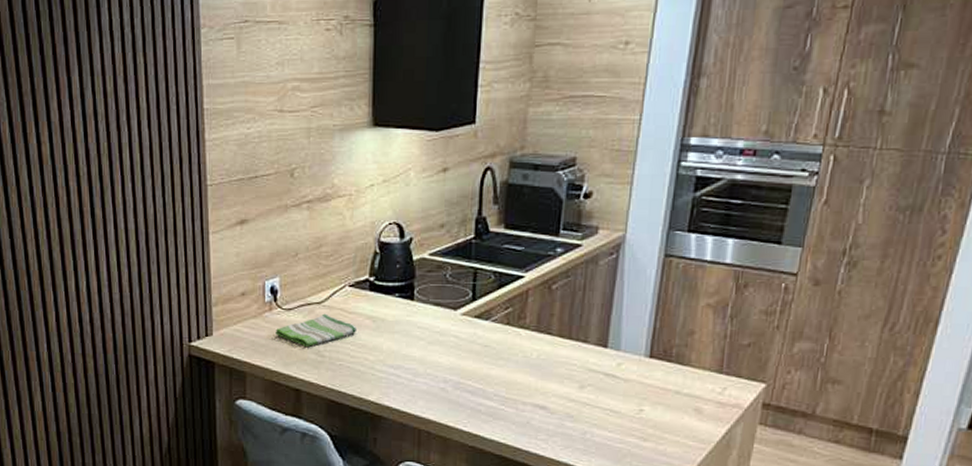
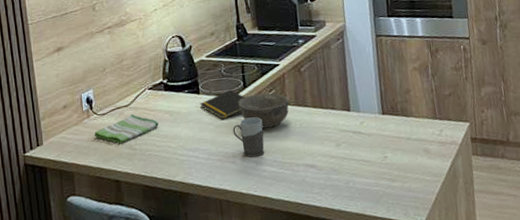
notepad: none [412,300,472,336] -> present [200,89,245,120]
mug: none [449,338,489,386] -> present [232,117,264,157]
bowl: none [461,310,529,354] -> present [238,93,290,129]

